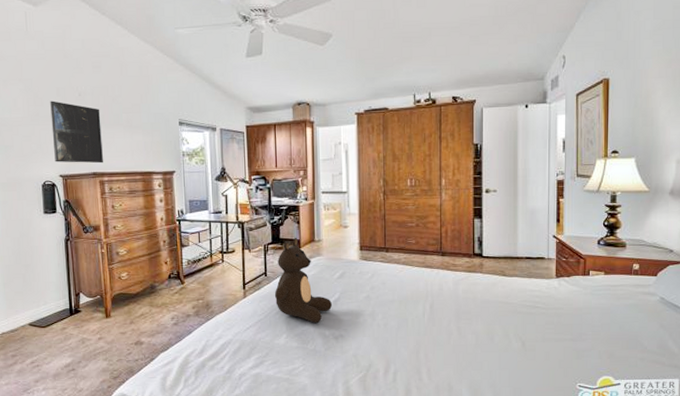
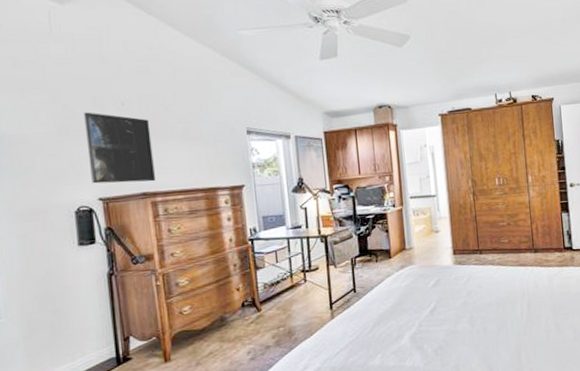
teddy bear: present [274,238,333,323] -> none [365,248,429,338]

